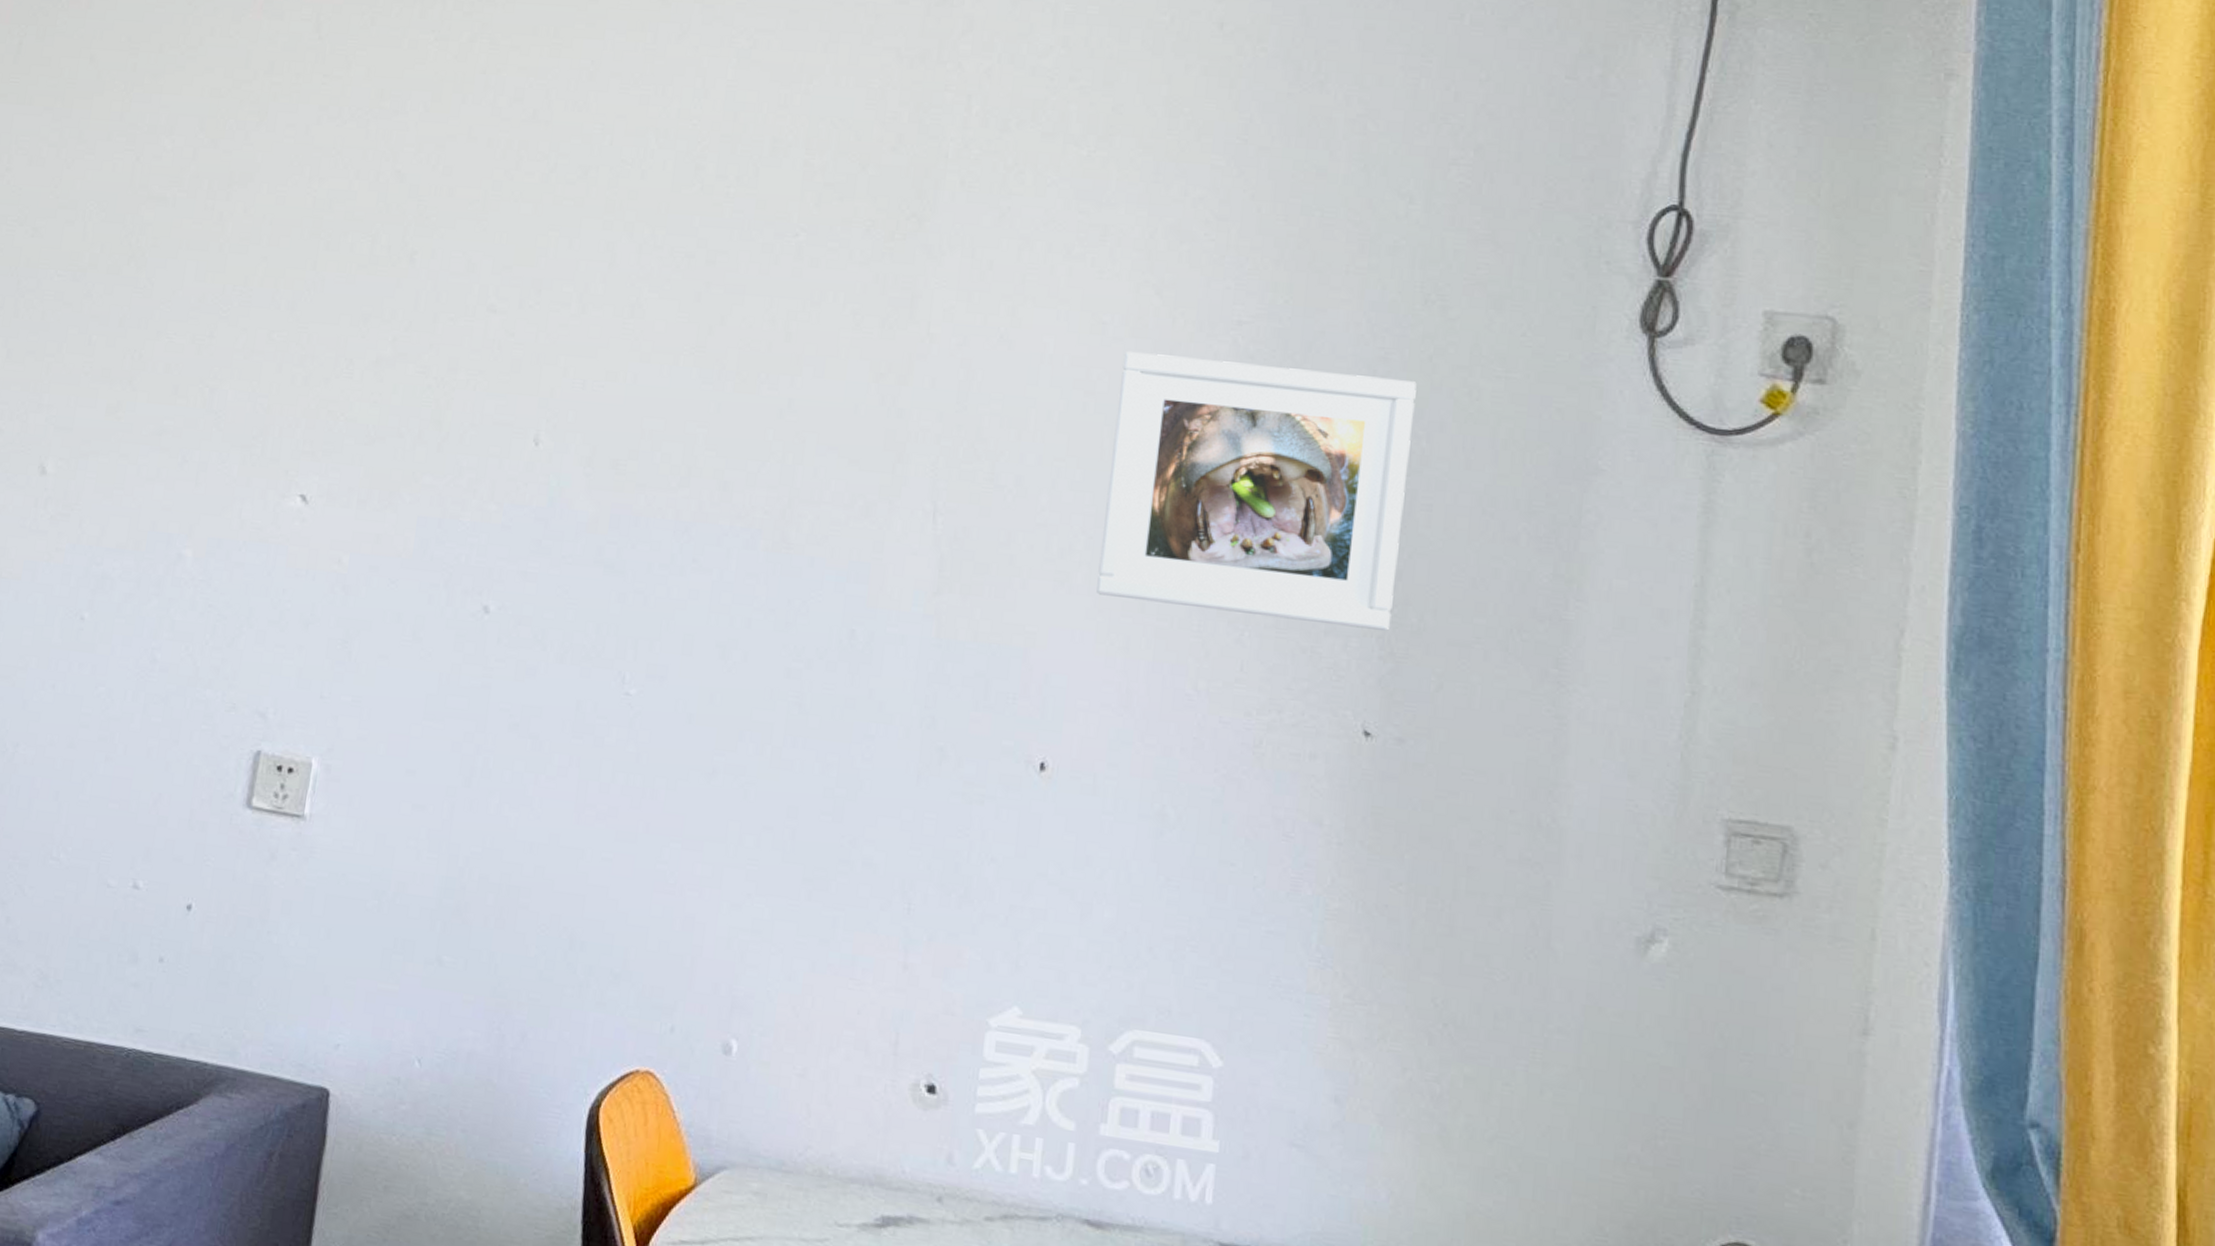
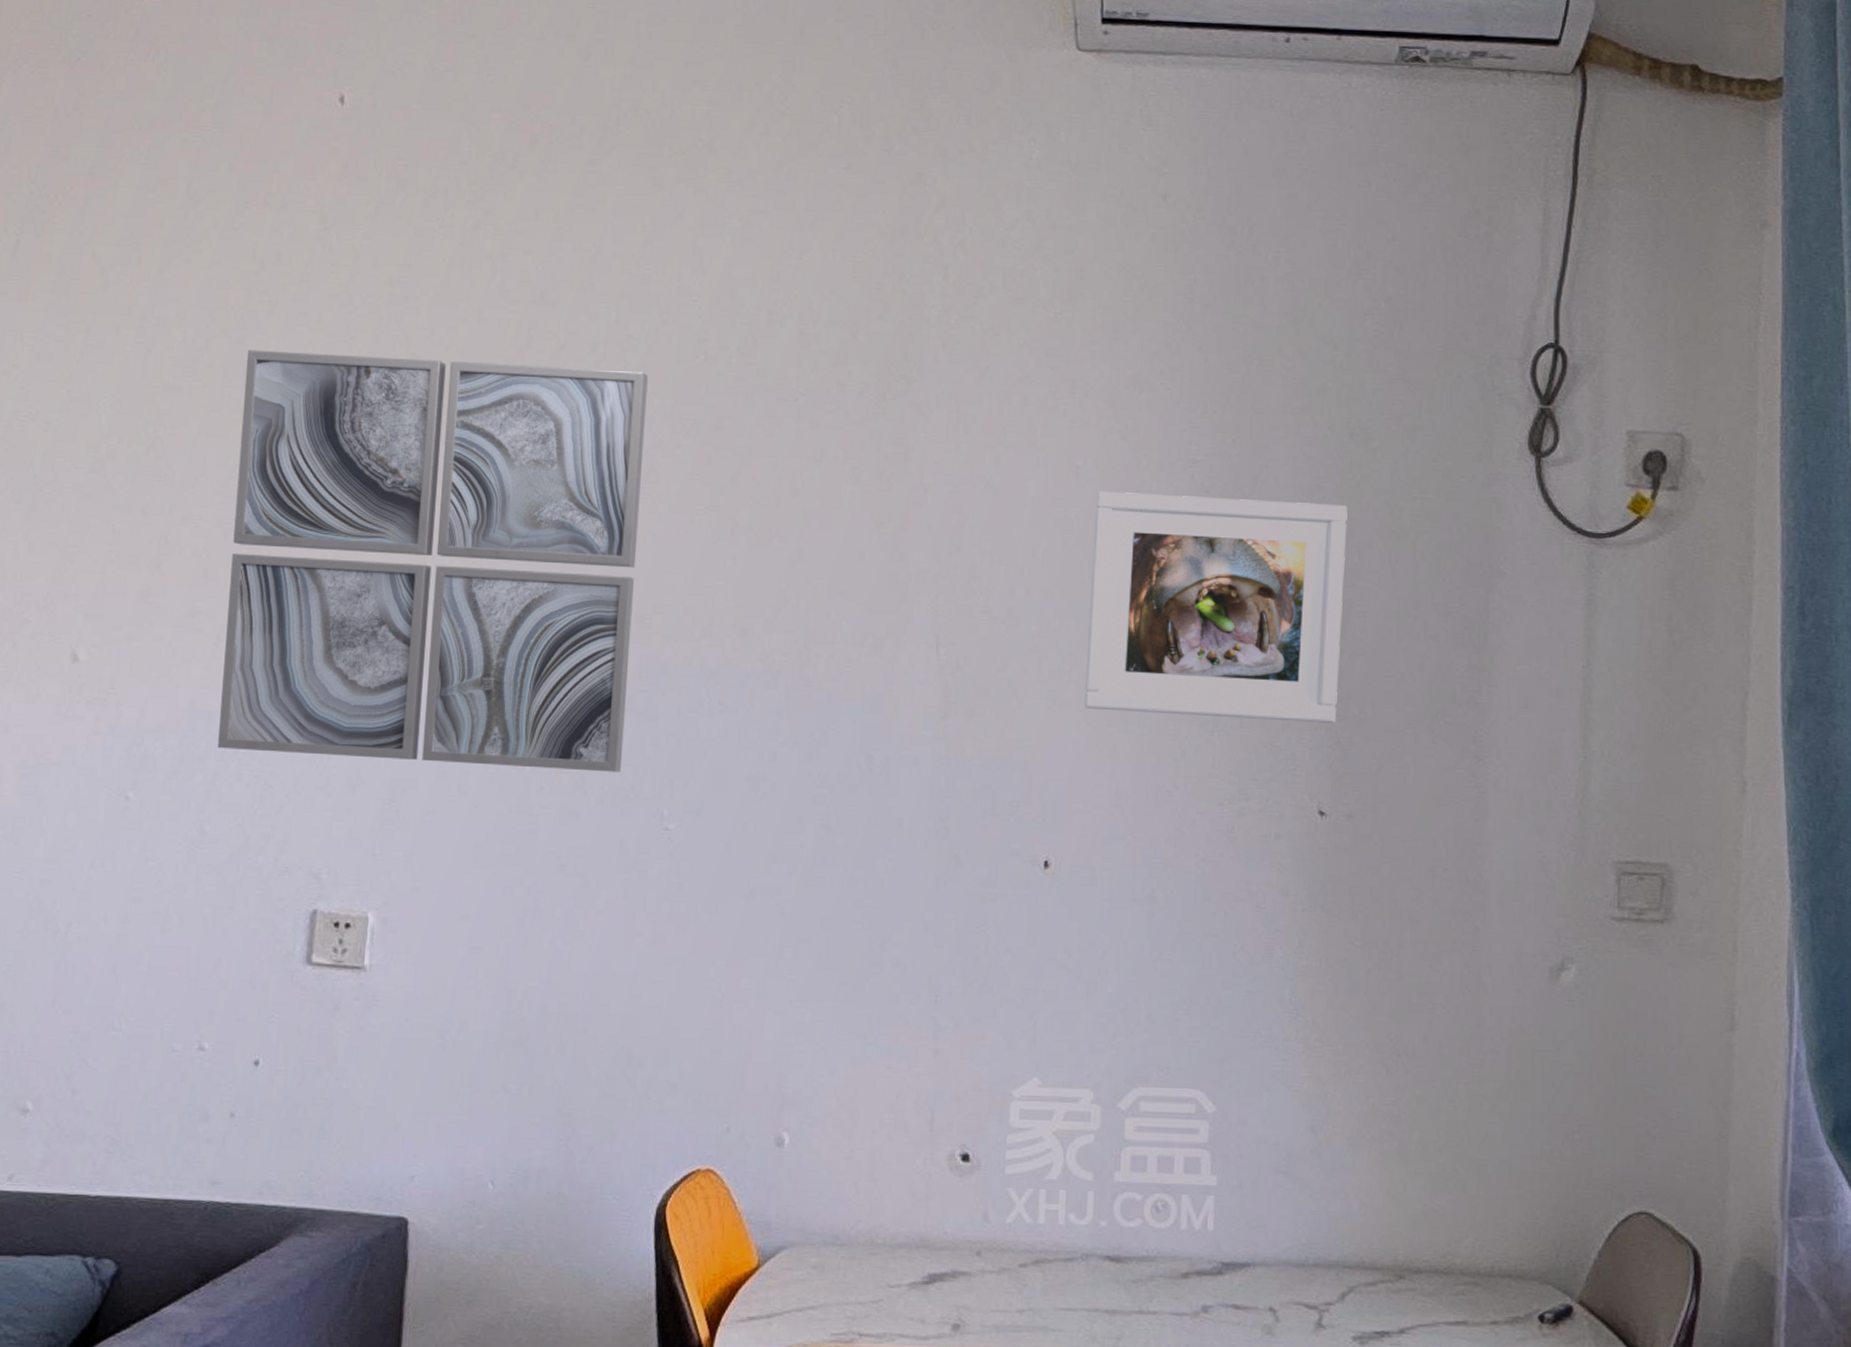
wall art: none [175,161,640,629] -> present [218,349,648,772]

